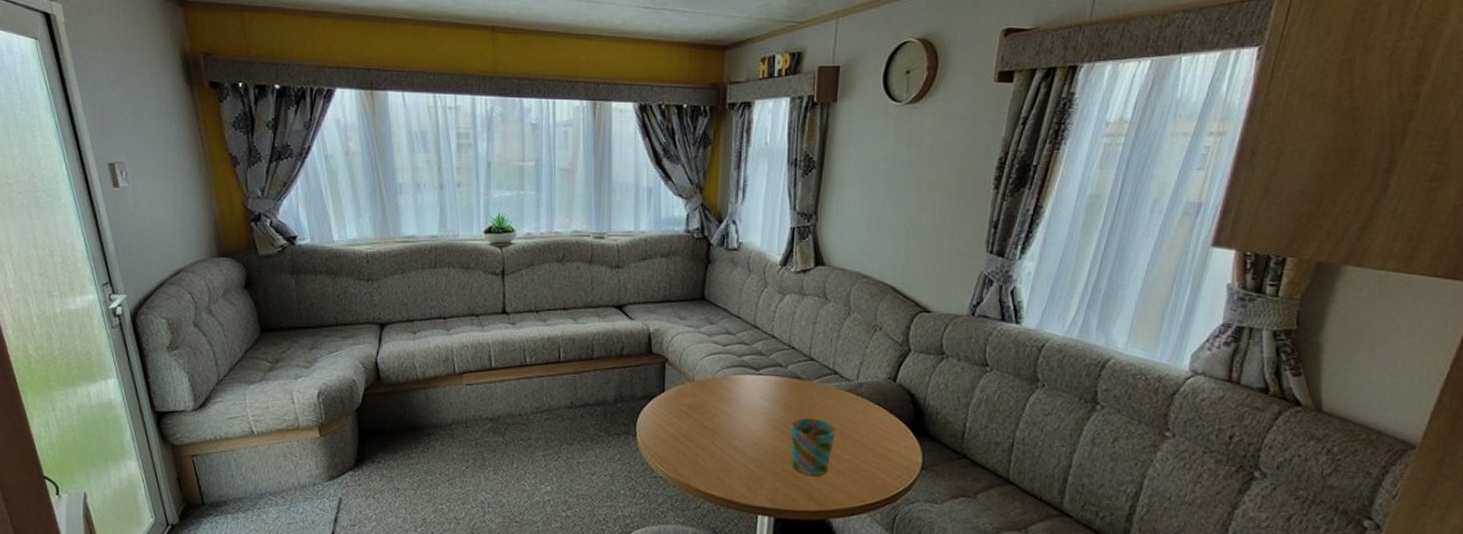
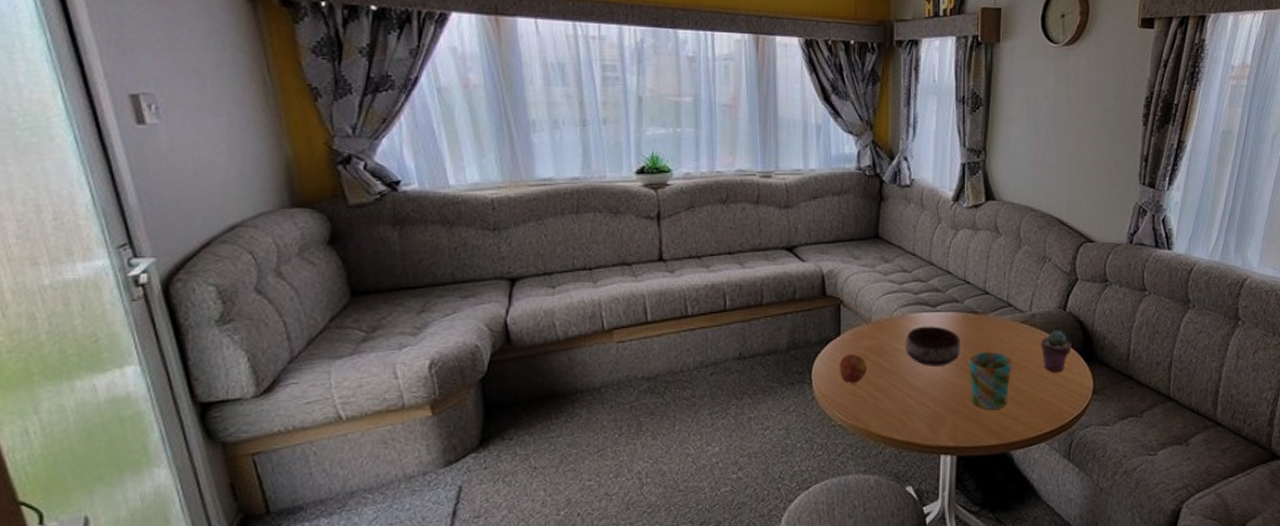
apple: none [662,410,689,439] -> present [839,354,867,384]
bowl: none [727,388,783,429] -> present [906,326,960,366]
potted succulent: none [867,402,901,445] -> present [1041,331,1072,373]

